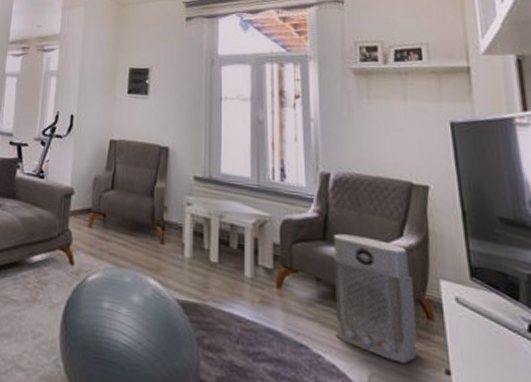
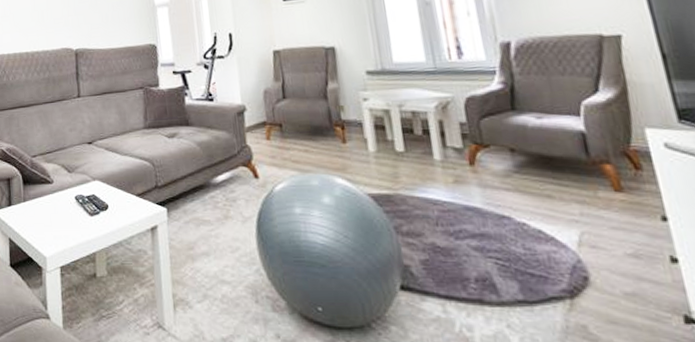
air purifier: present [333,233,418,364] -> none [522,99,628,218]

